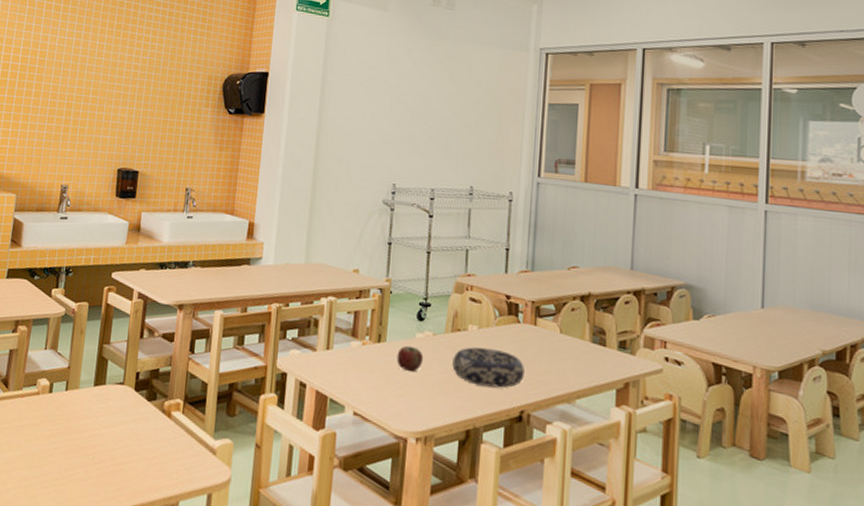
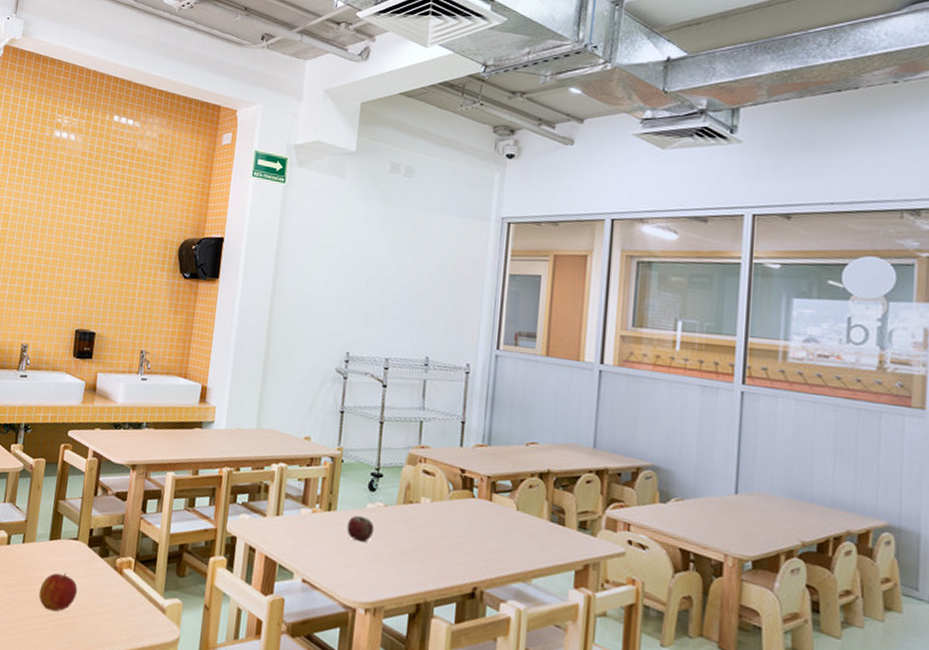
apple: none [83,419,124,460] -> present [39,573,77,612]
decorative bowl: present [452,347,525,388] -> none [403,520,479,563]

